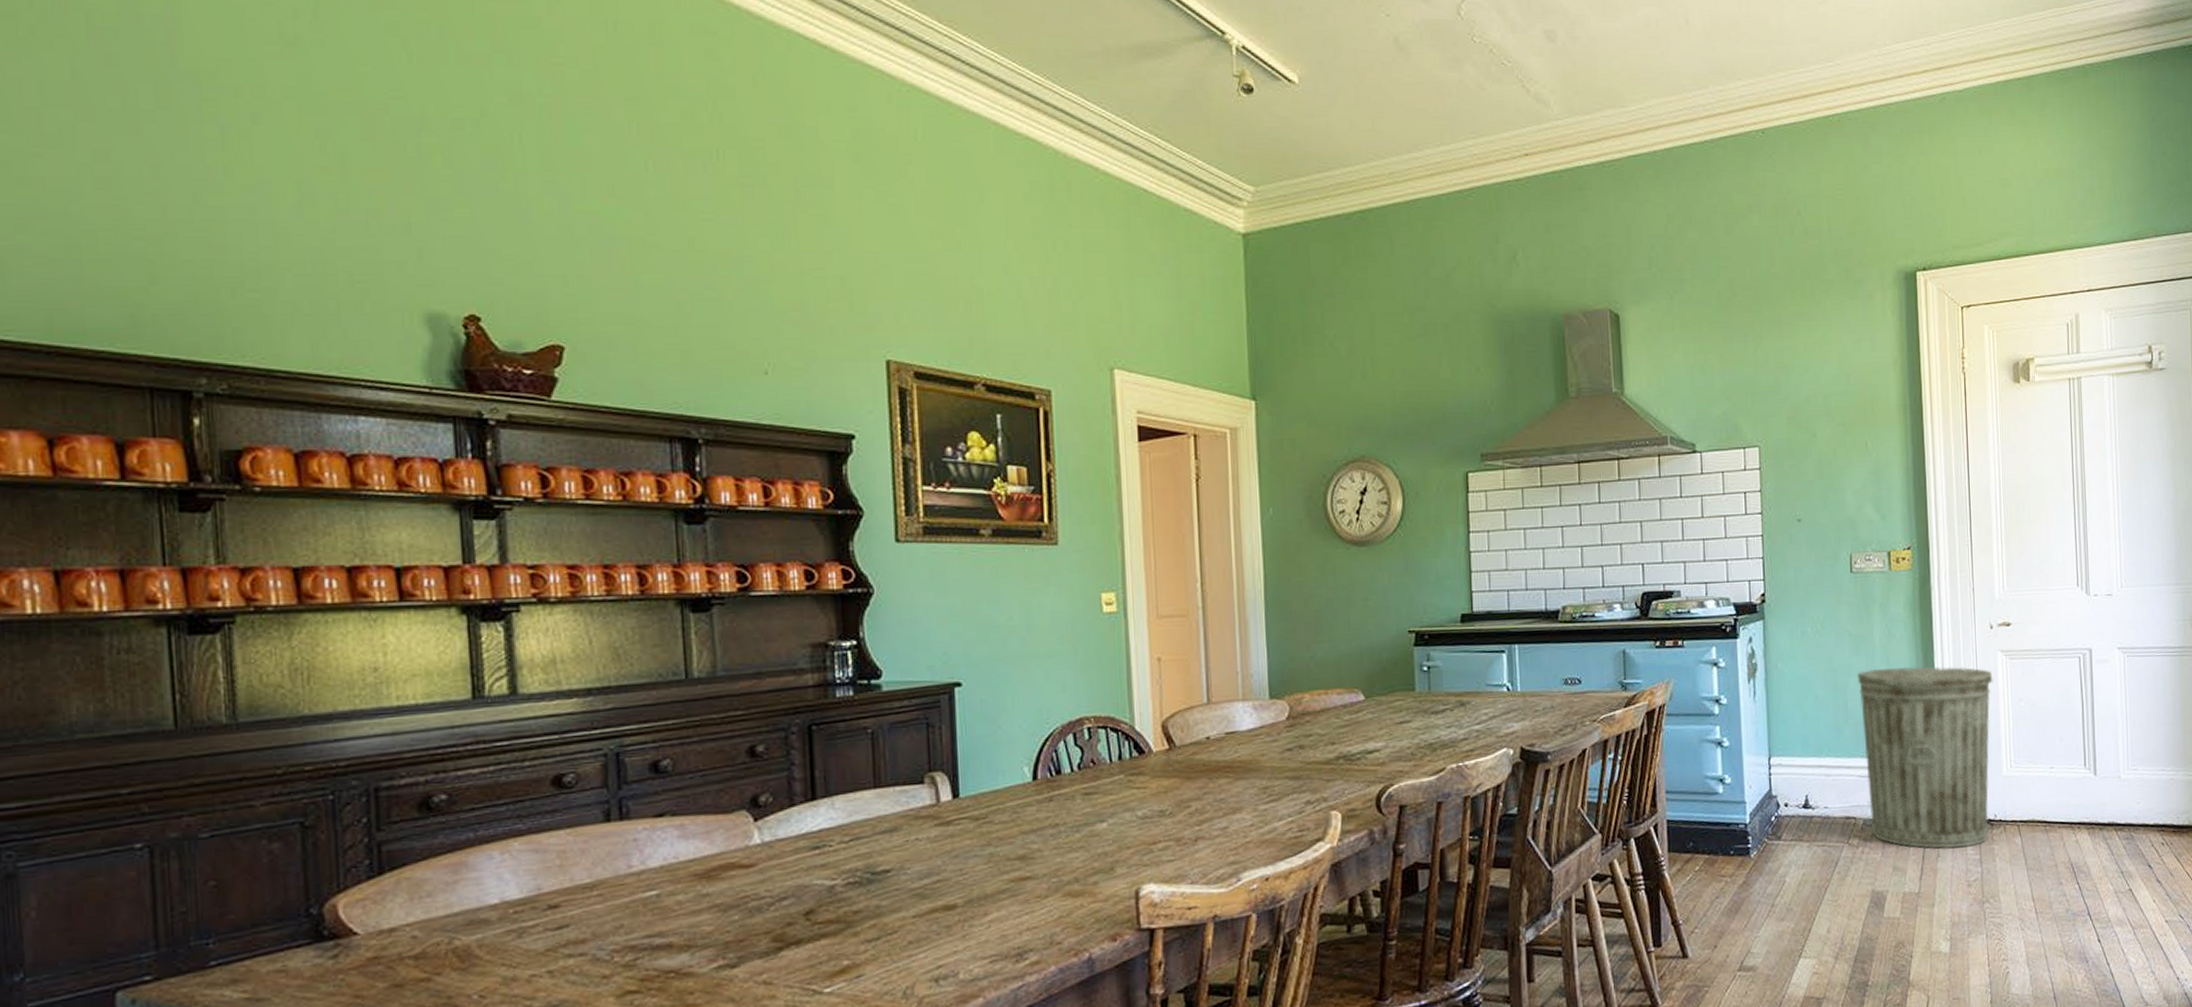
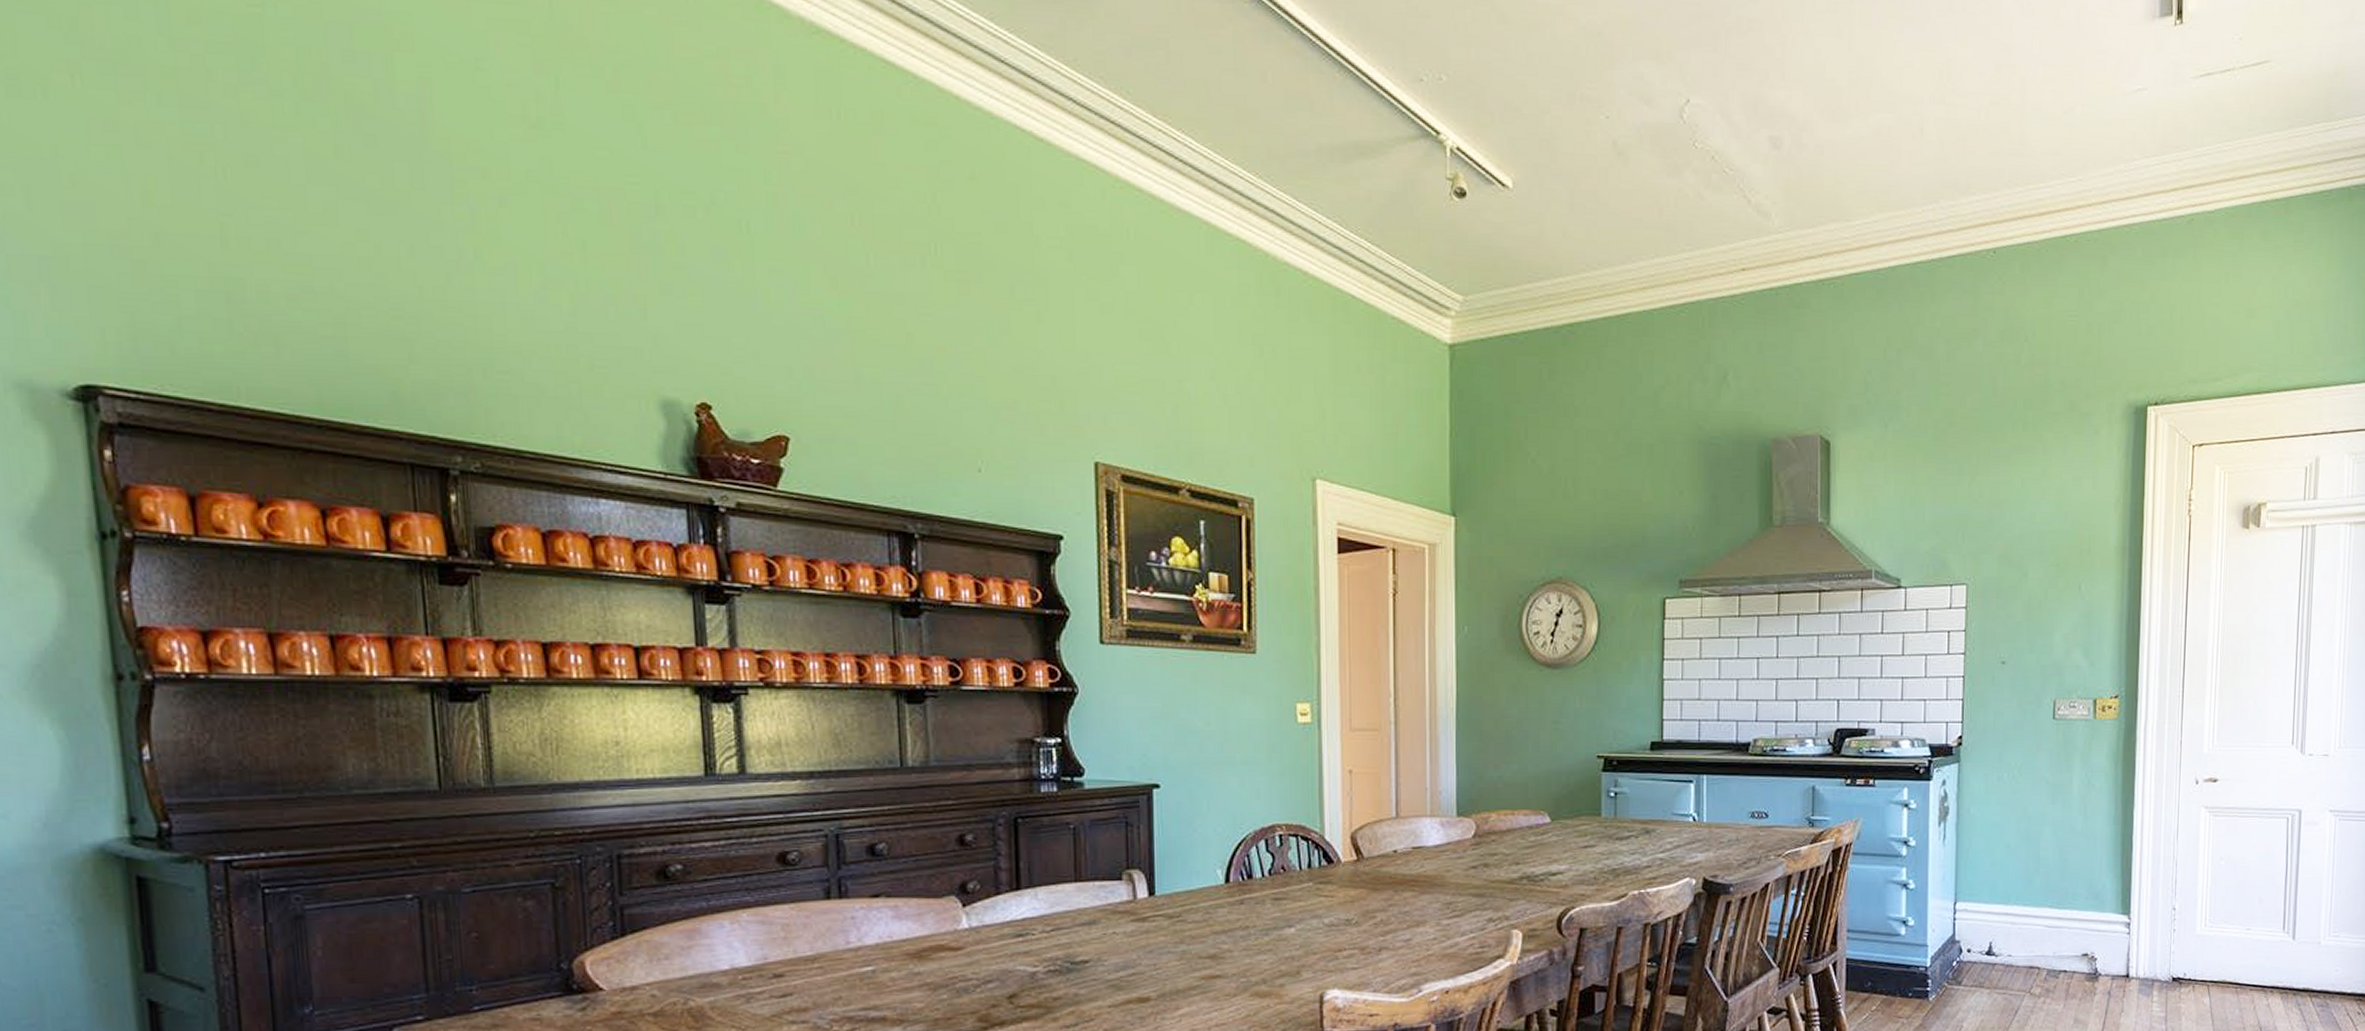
trash can: present [1857,666,1993,849] -> none [2052,818,2194,1005]

